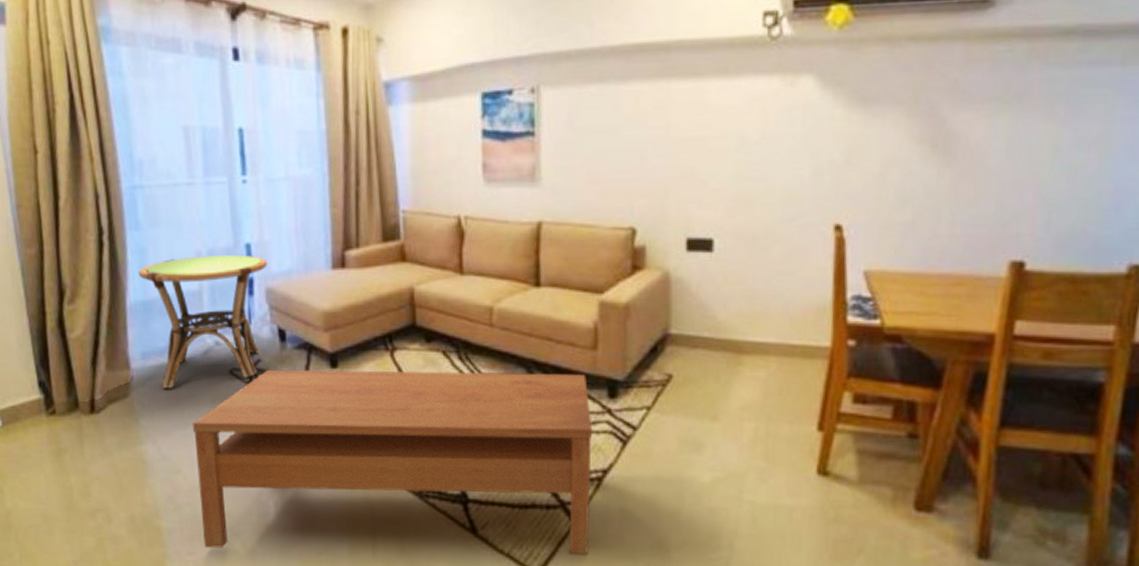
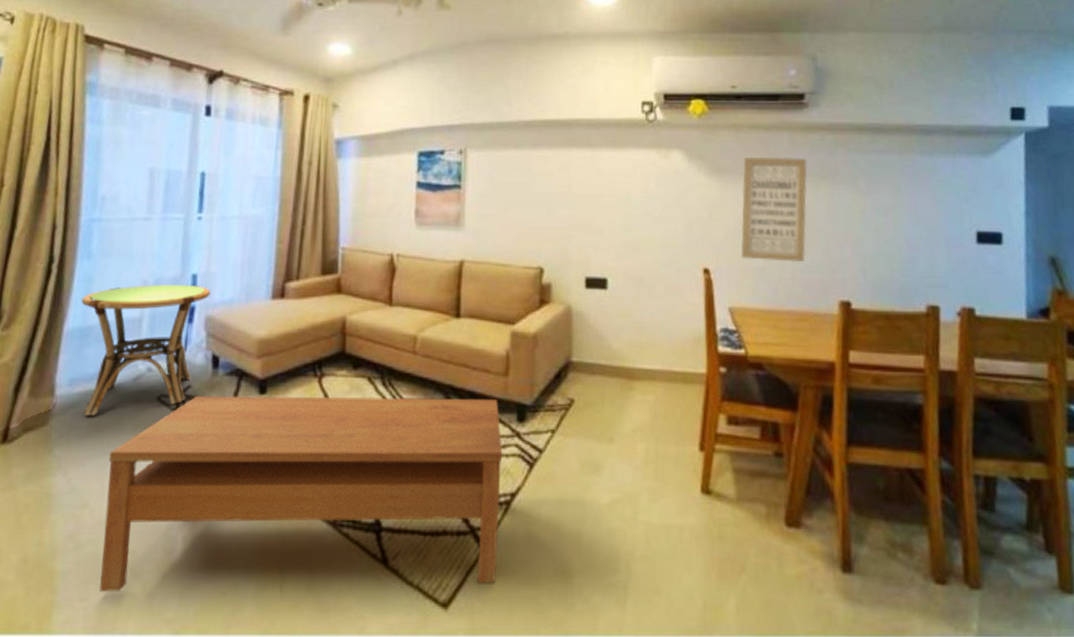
wall art: none [884,77,986,214] -> present [741,157,807,262]

